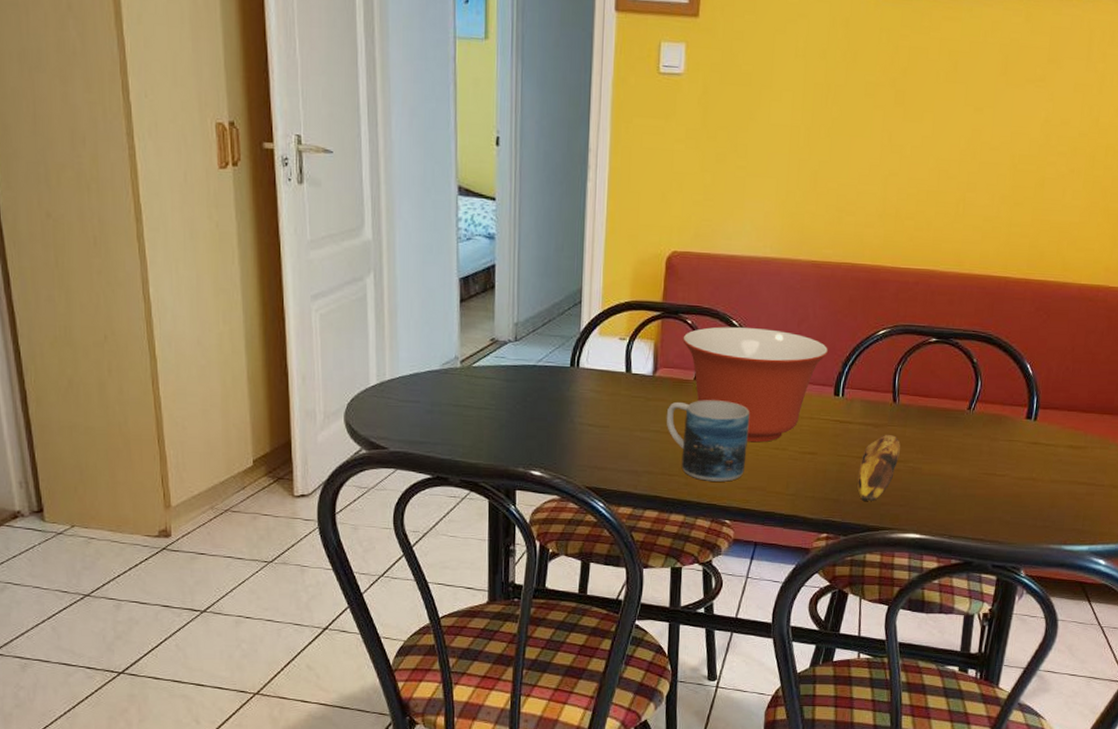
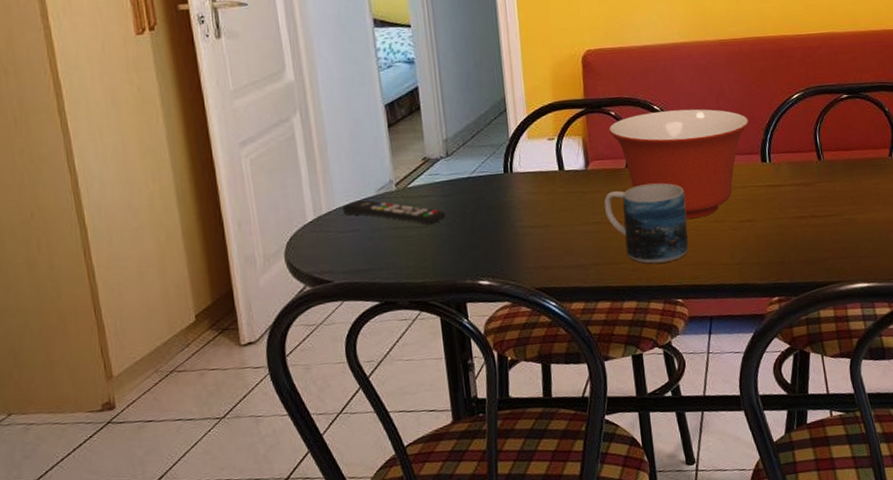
remote control: none [406,372,507,408] -> present [342,199,446,226]
banana: present [856,434,900,501] -> none [797,190,834,259]

